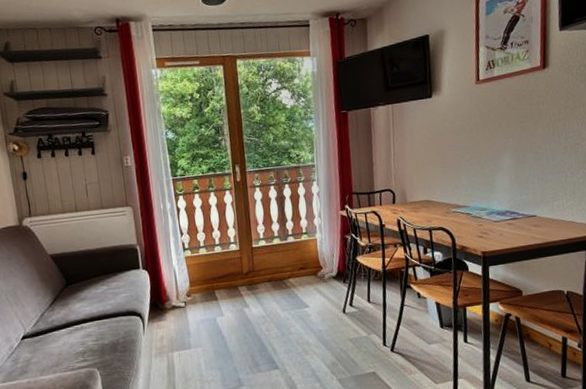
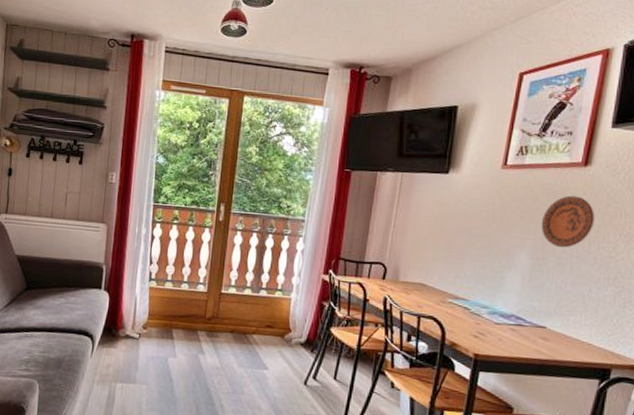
decorative plate: none [516,96,559,145] -> present [541,195,594,248]

